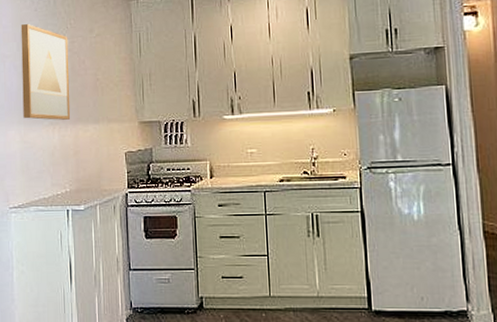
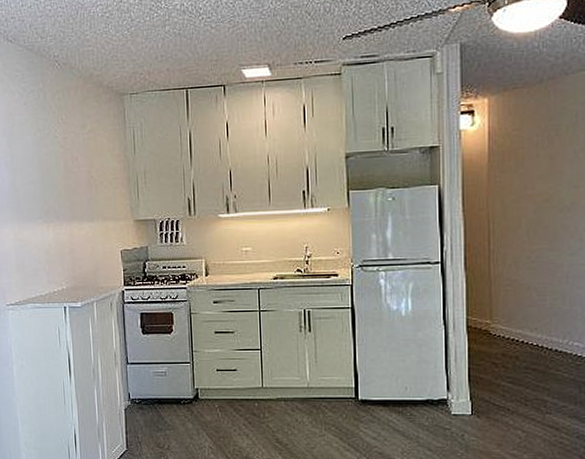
wall art: present [21,24,71,120] -> none [10,119,65,218]

